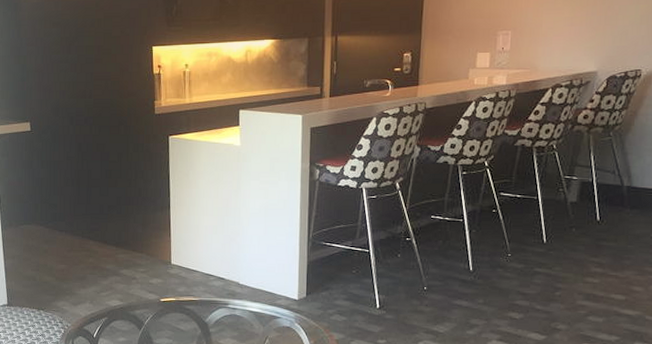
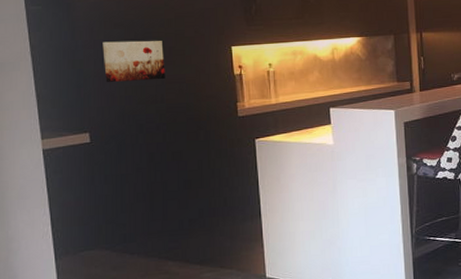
wall art: none [42,39,94,77] -> present [102,40,165,82]

